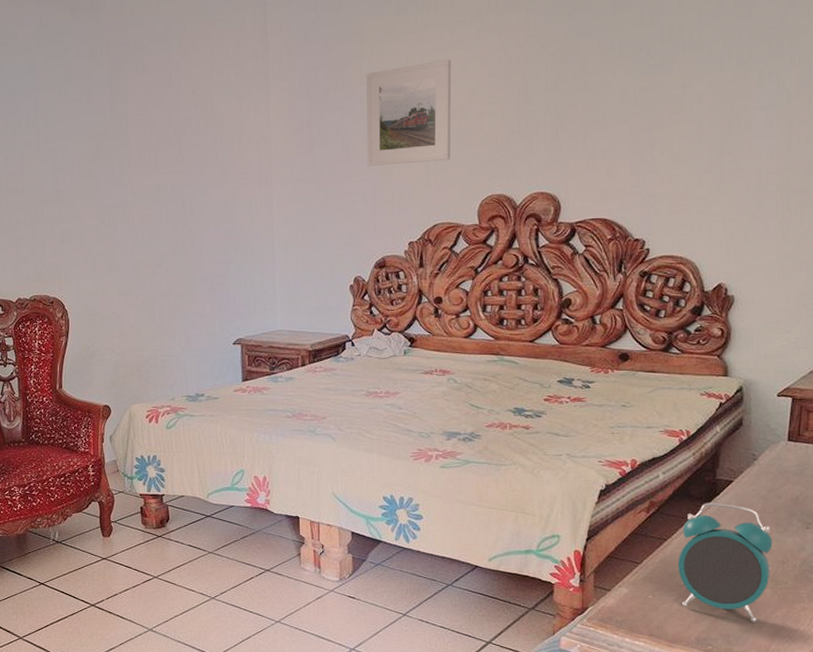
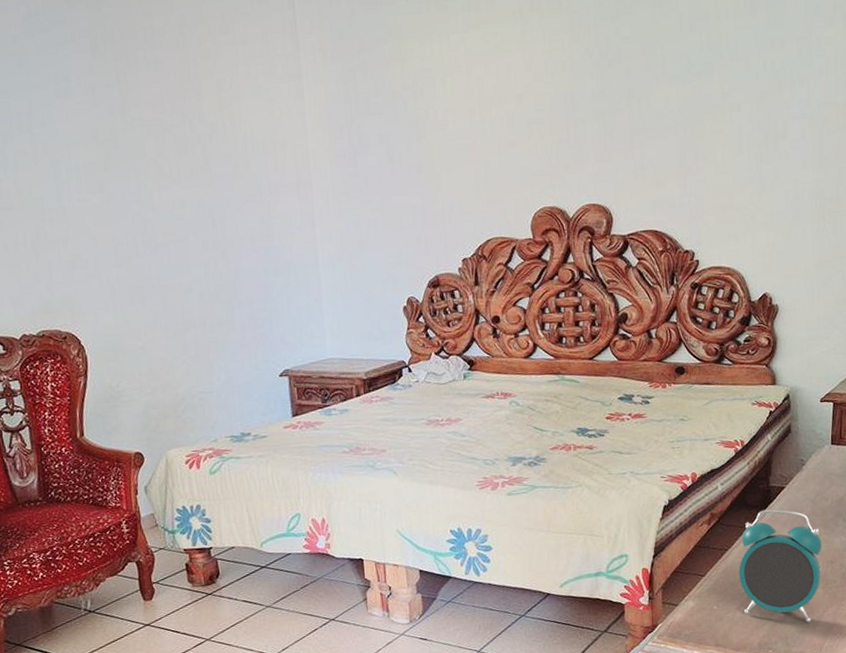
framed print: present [366,59,452,166] -> none [408,63,501,178]

